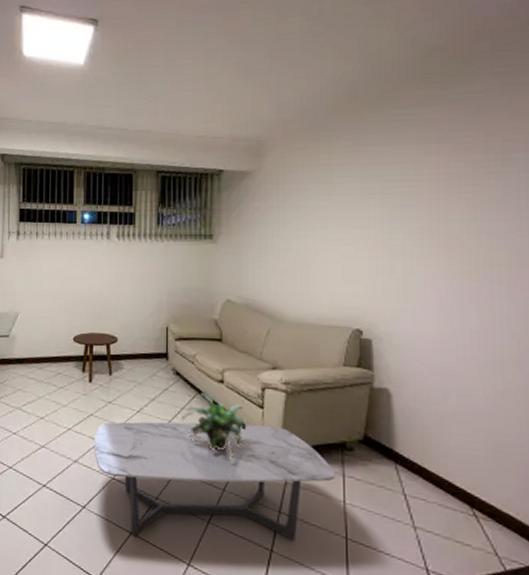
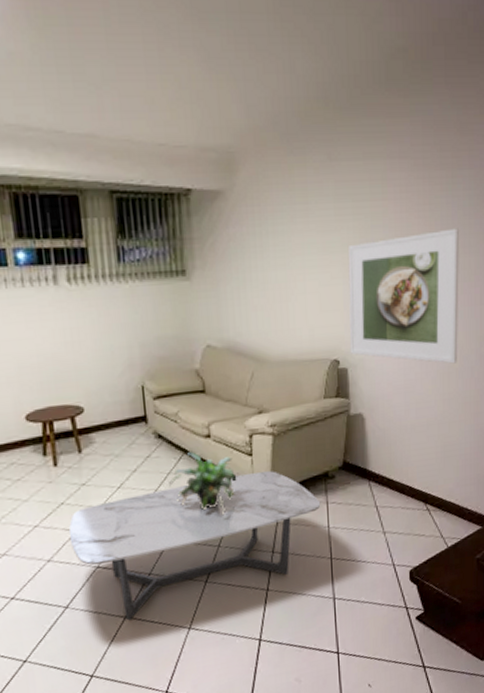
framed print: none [374,210,515,353] -> present [348,228,459,364]

